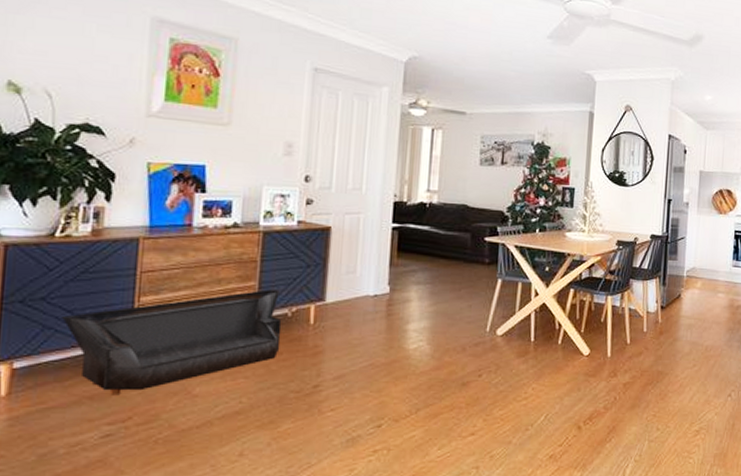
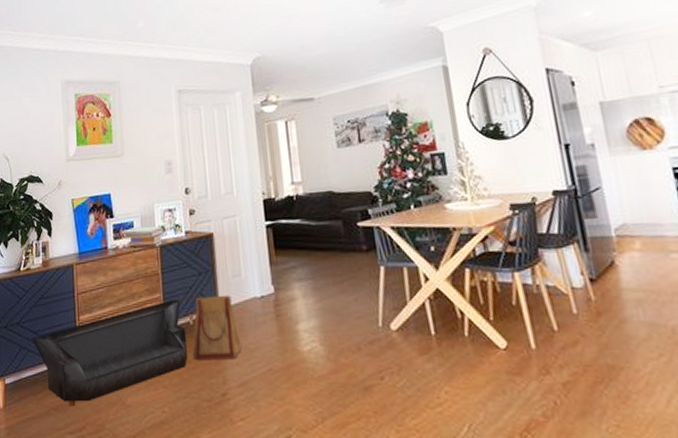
books: none [214,207,270,233] -> present [121,226,163,250]
shopping bag: none [286,289,345,353] -> present [193,295,243,360]

